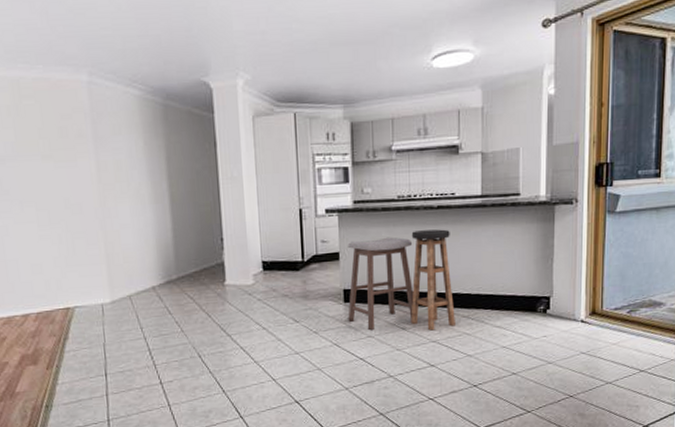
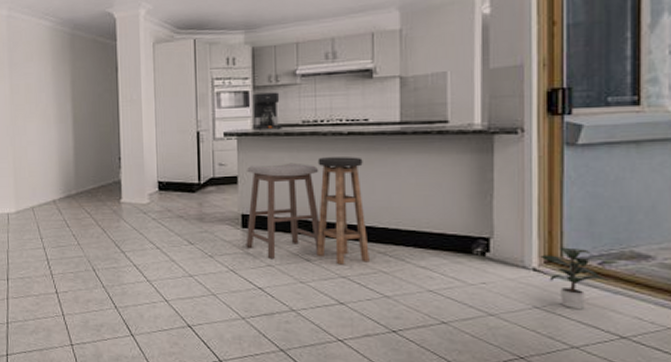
coffee maker: none [351,168,380,206] -> present [252,92,282,130]
potted plant: none [586,300,635,352] -> present [540,247,610,310]

